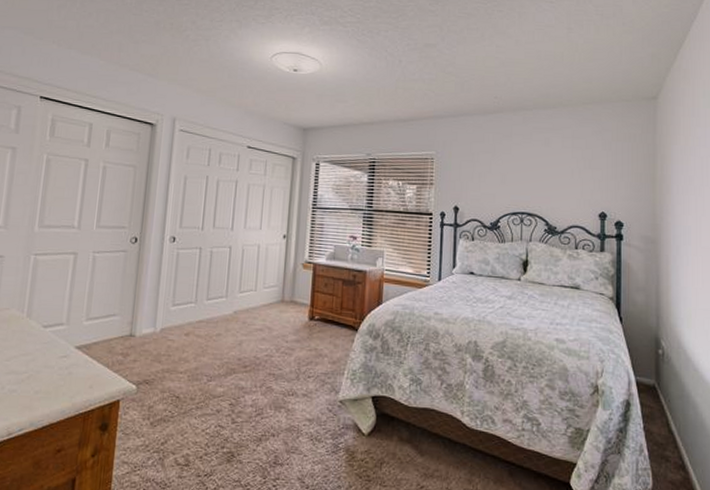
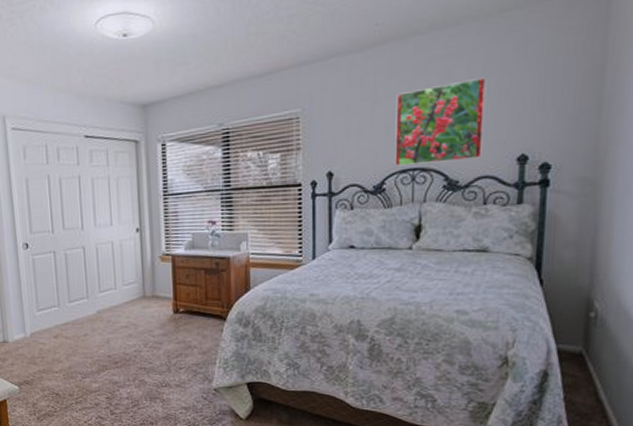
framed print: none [508,149,575,212] -> present [395,76,487,167]

